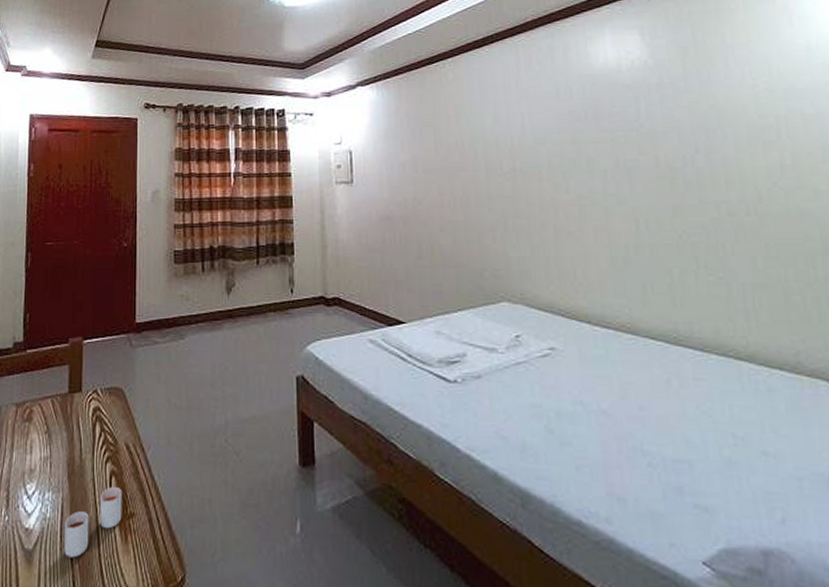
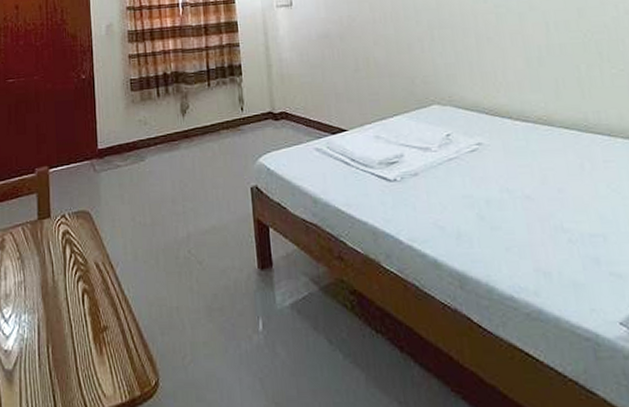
drinking glass: present [64,486,122,558] -> none [42,303,96,374]

